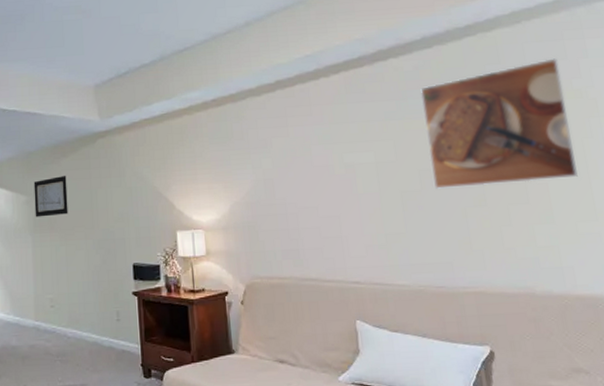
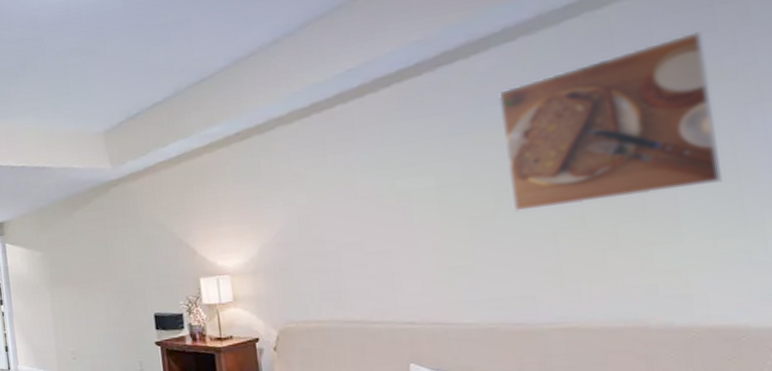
wall art: present [33,176,68,218] -> none [47,229,85,273]

